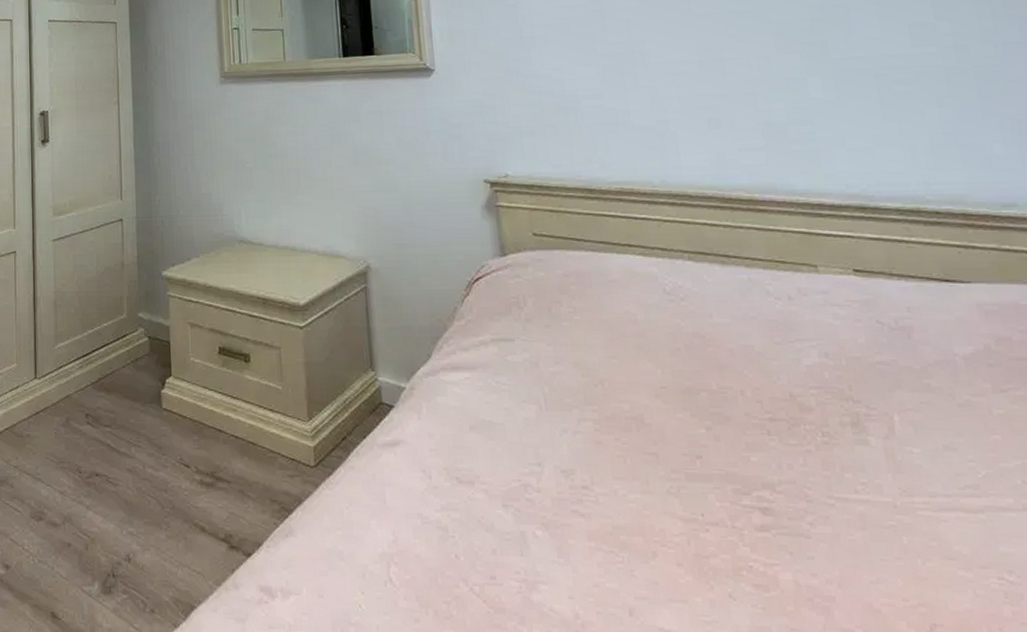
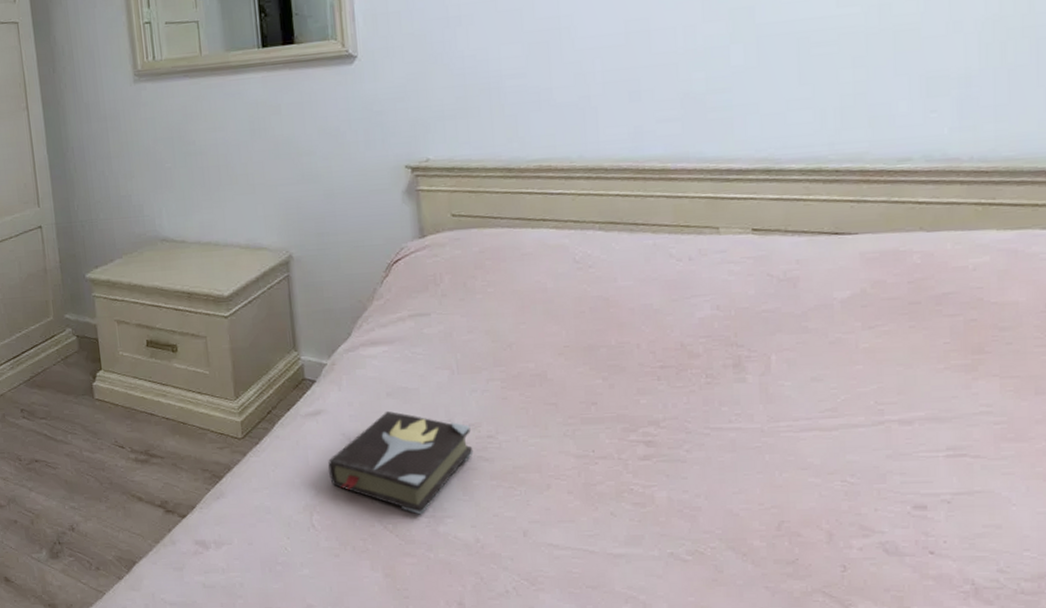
hardback book: none [407,448,568,577] -> present [328,411,474,515]

